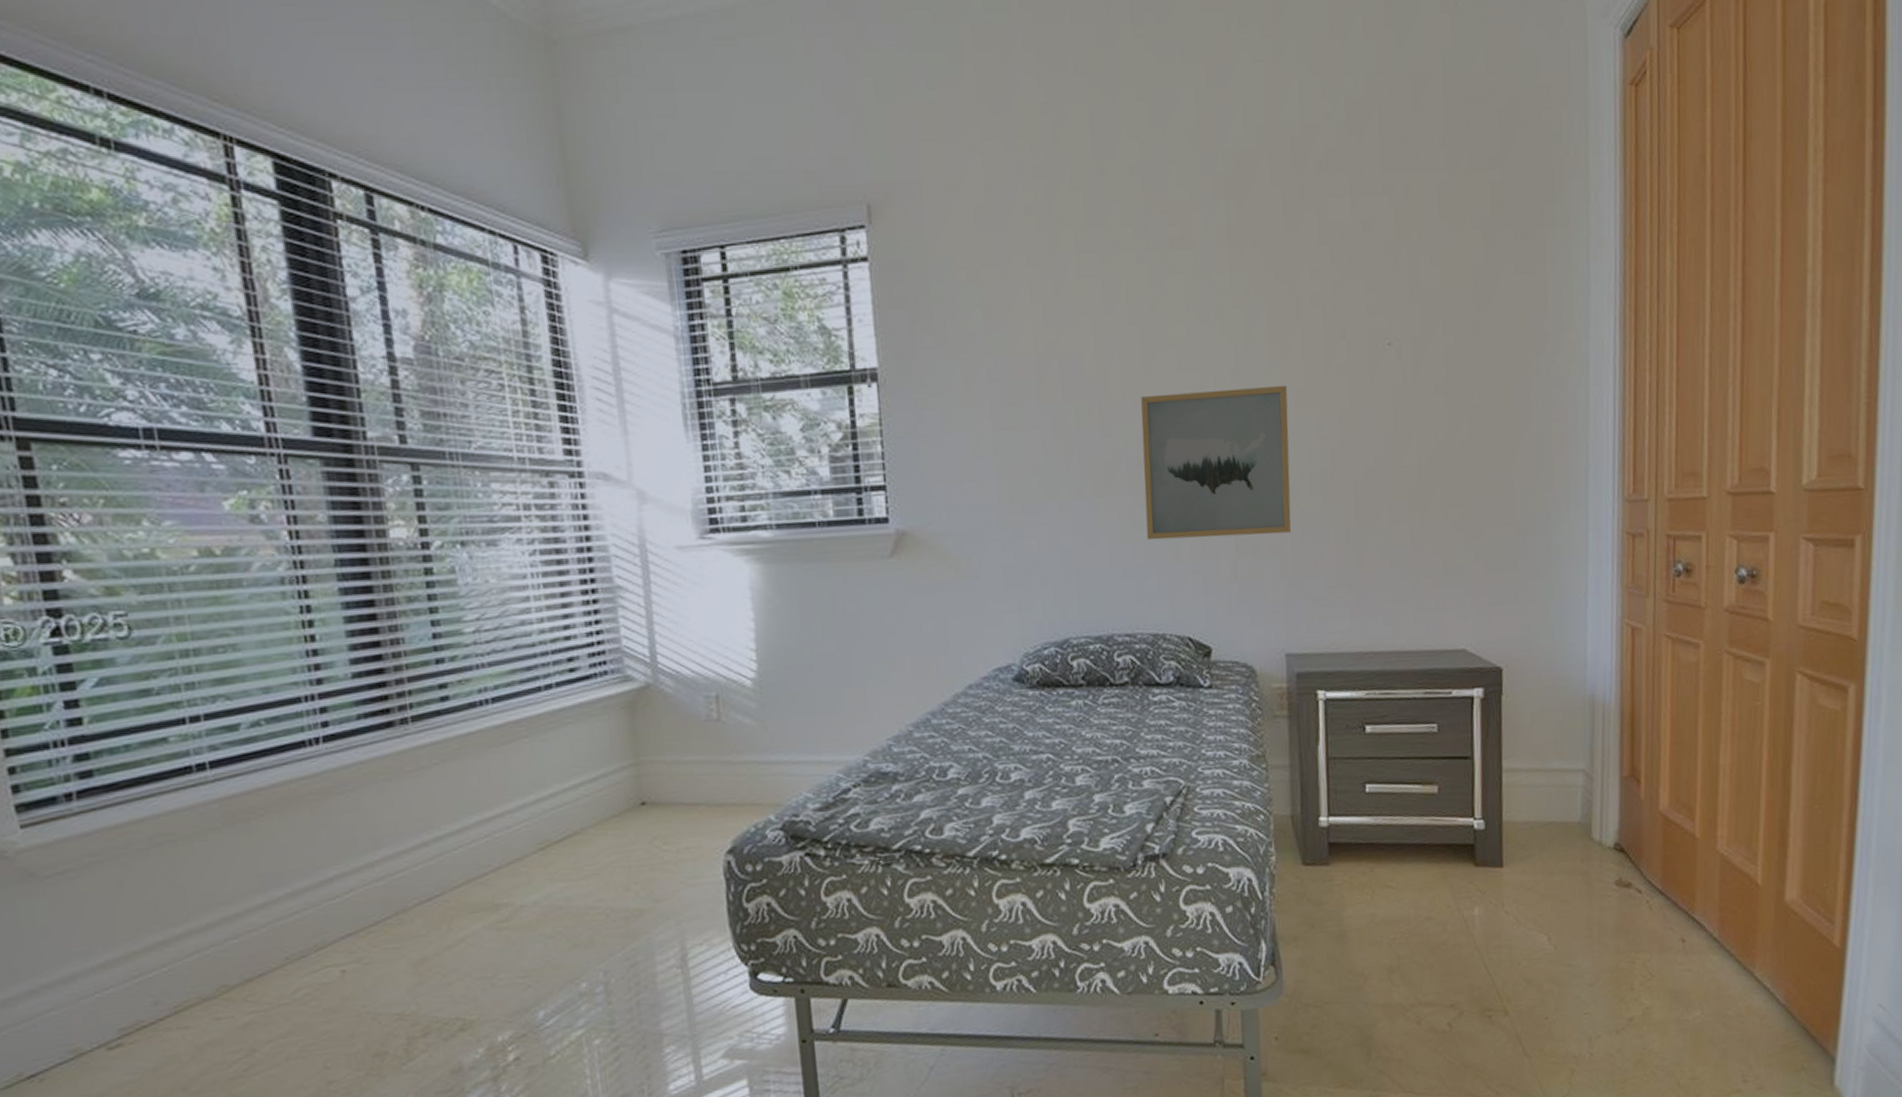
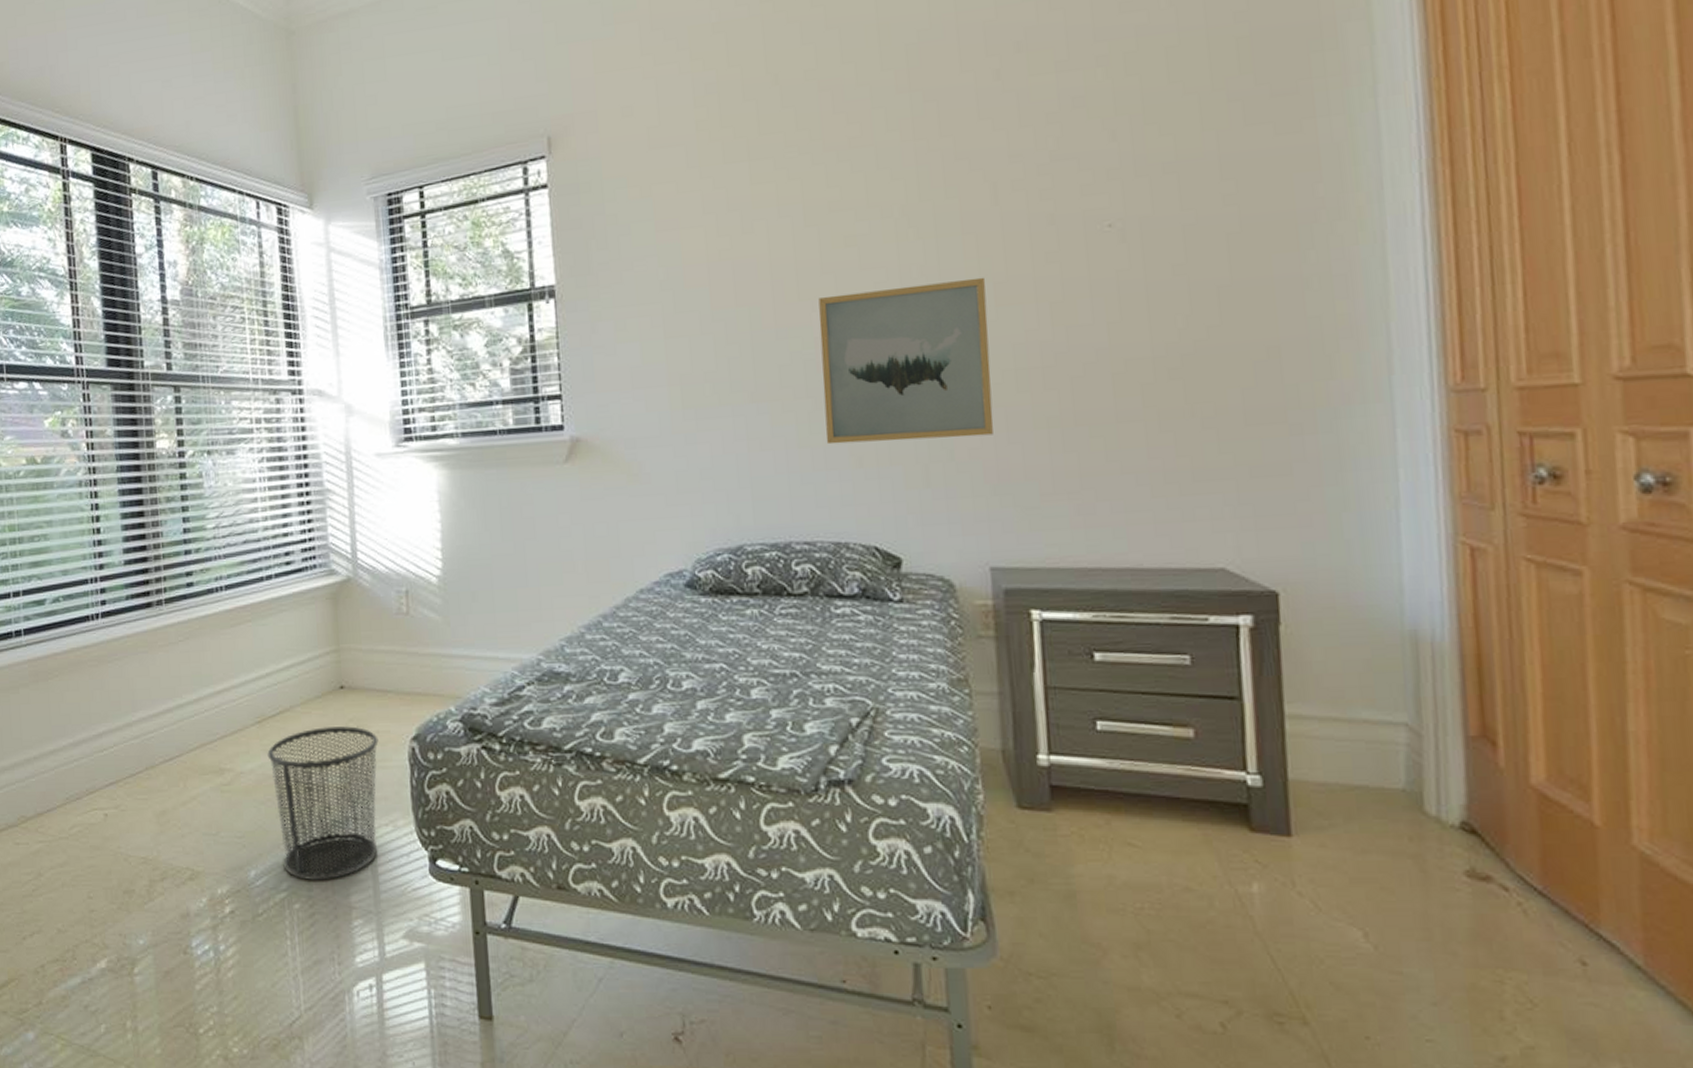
waste bin: none [554,844,692,1013] -> present [267,726,379,880]

